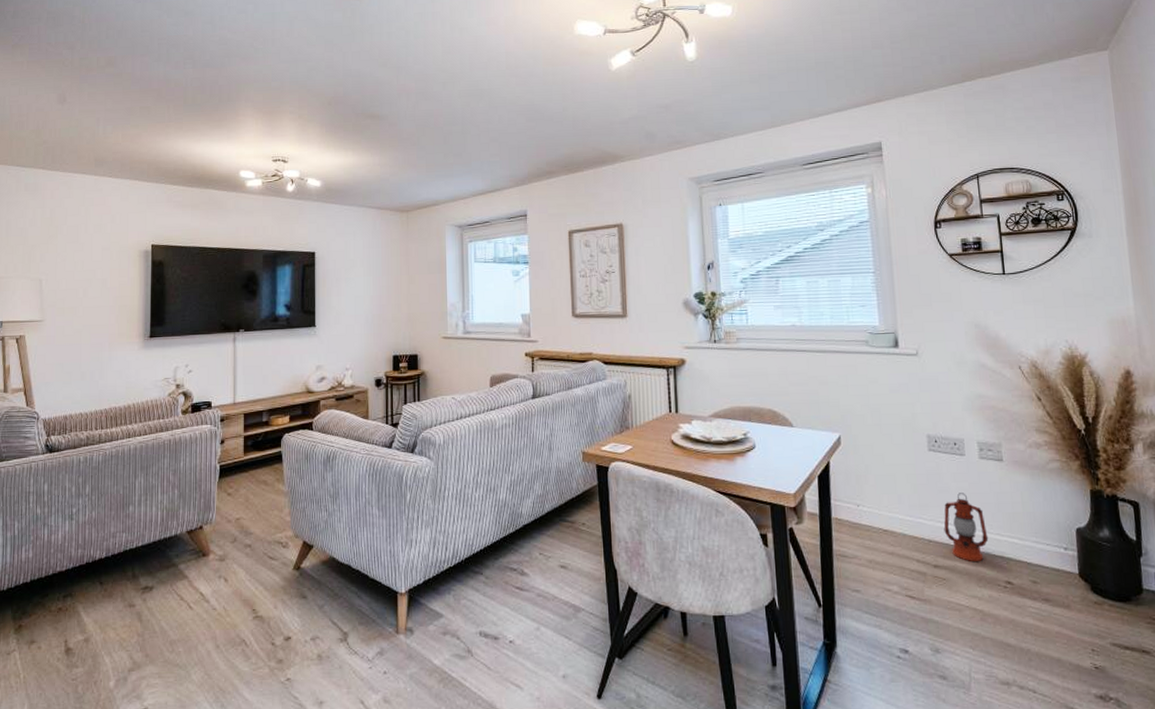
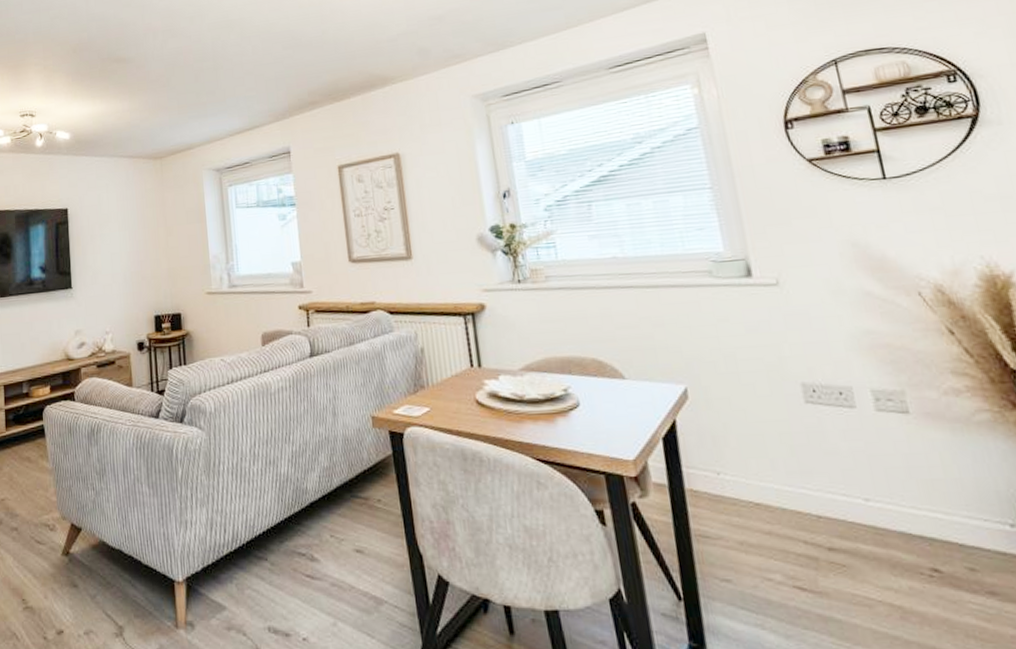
lantern: present [944,493,989,561] -> none [834,455,901,543]

